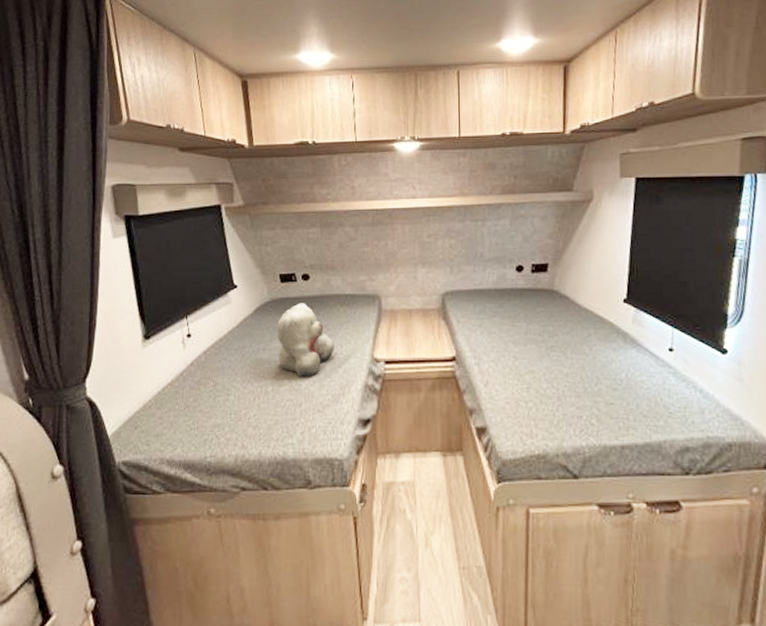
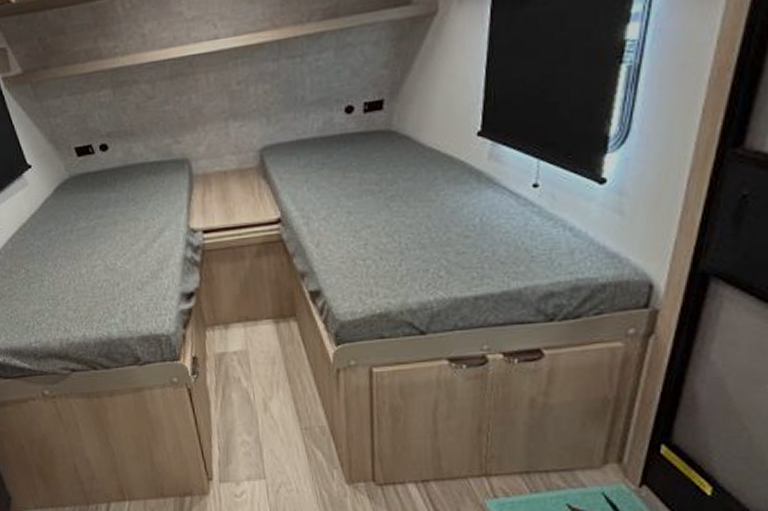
teddy bear: present [277,303,334,377] -> none [80,176,146,256]

